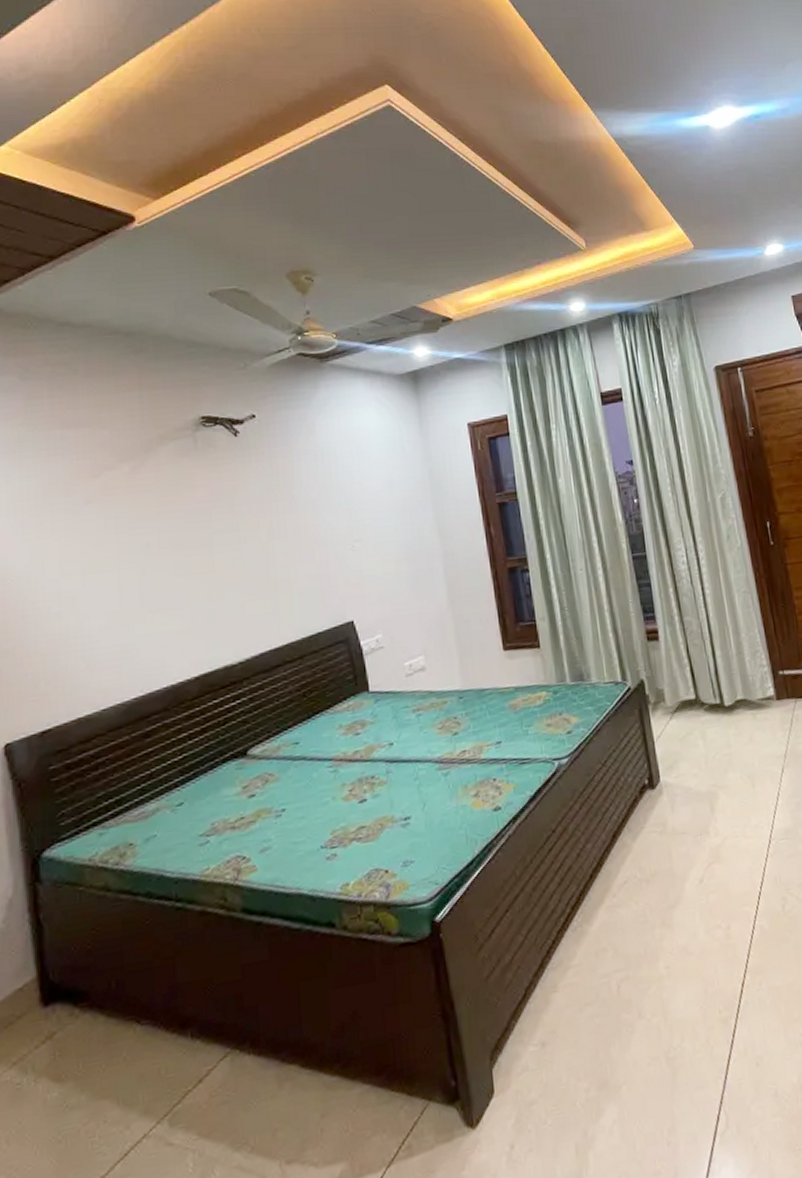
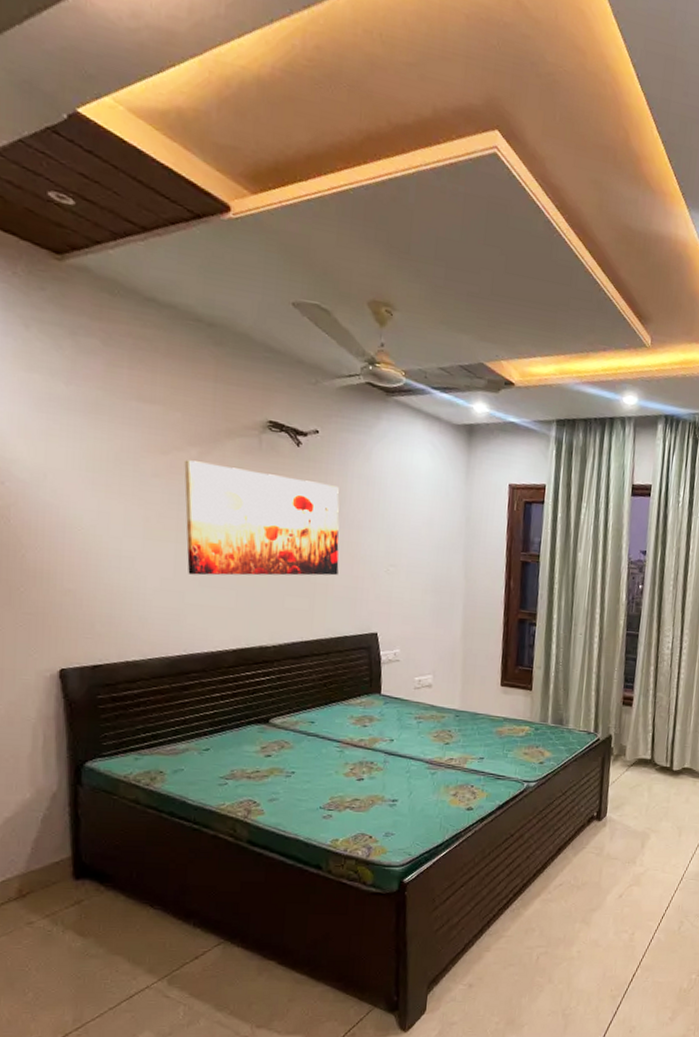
wall art: none [117,468,299,602] -> present [184,459,339,576]

